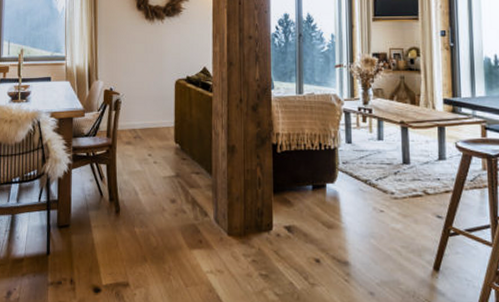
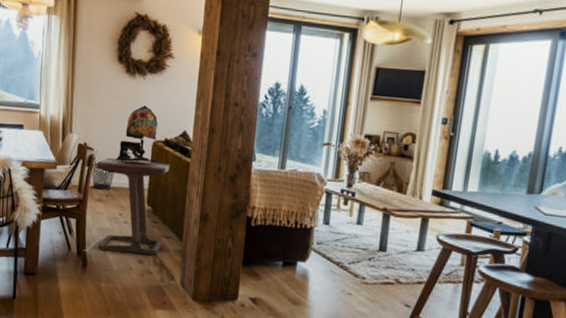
side table: none [115,100,193,197] -> present [83,158,170,255]
wastebasket: none [118,105,141,132] -> present [91,161,114,190]
table lamp: none [140,47,183,103] -> present [114,105,159,163]

